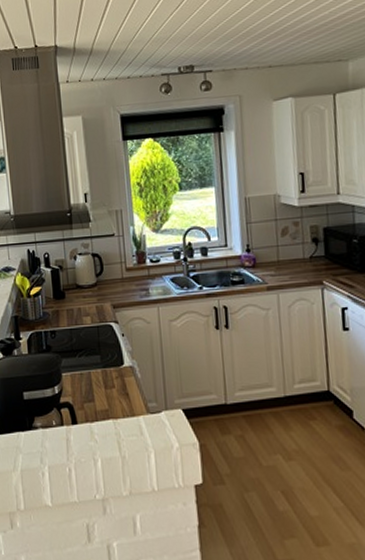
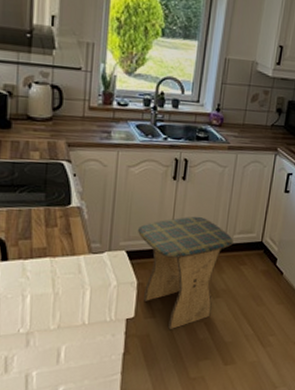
stool: none [190,366,295,500] -> present [138,216,233,330]

